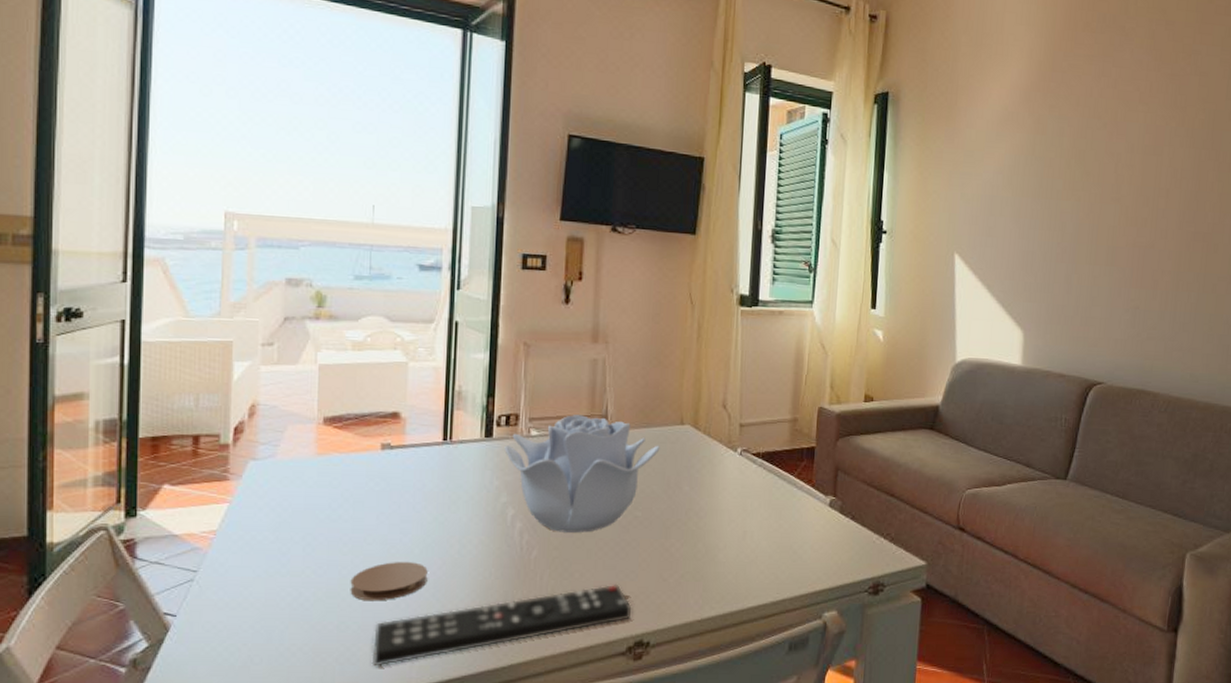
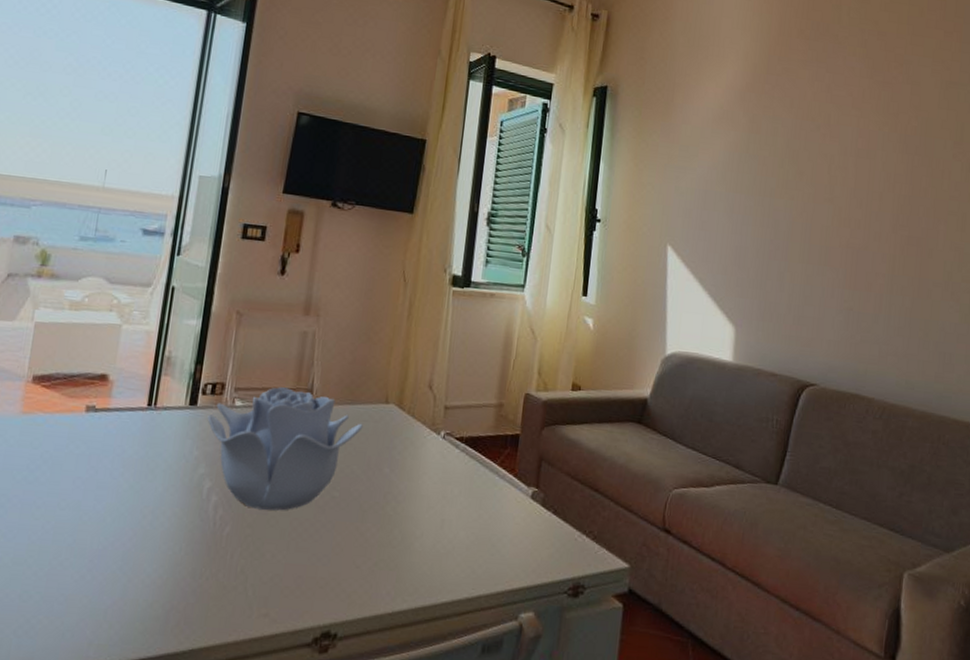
coaster: present [350,562,428,601] -> none [37,529,118,571]
remote control: present [371,583,632,667] -> none [49,567,322,643]

